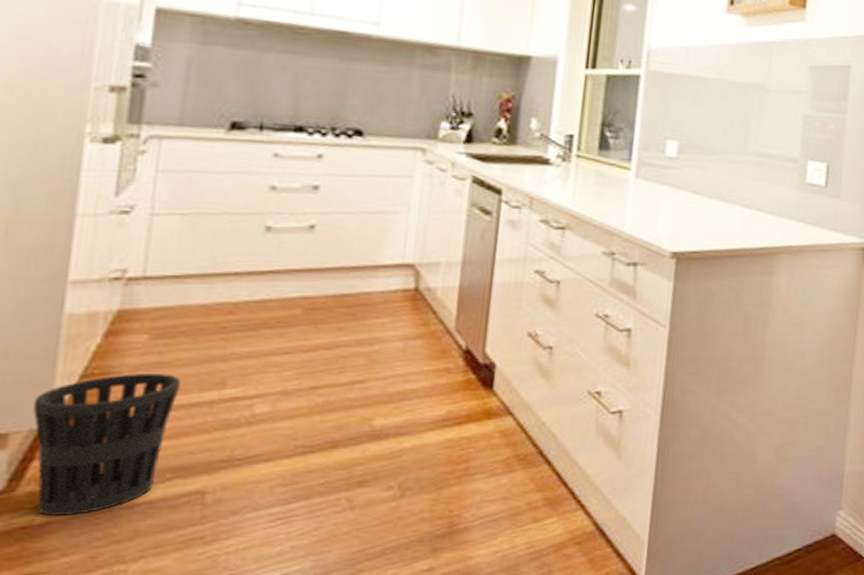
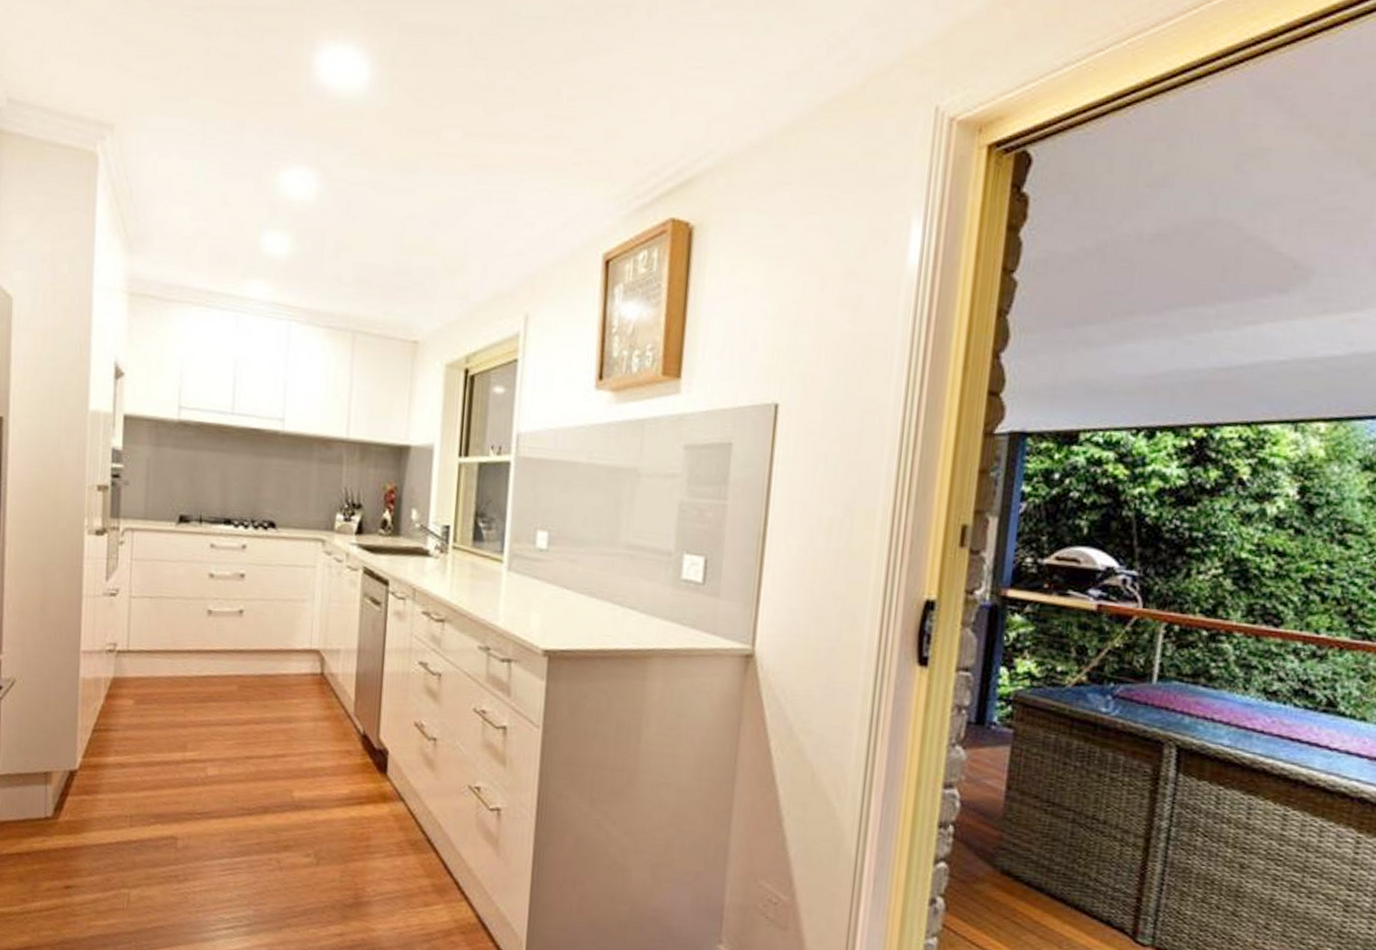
wastebasket: present [32,374,181,516] -> none [65,731,156,844]

